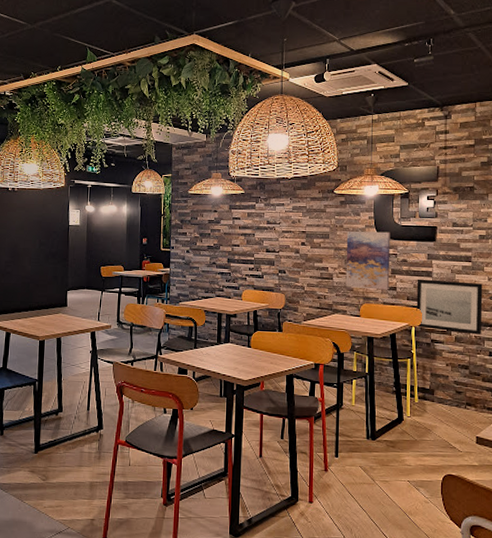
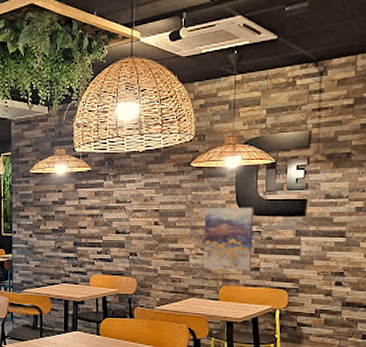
wall art: present [416,279,483,335] -> none [281,258,358,317]

